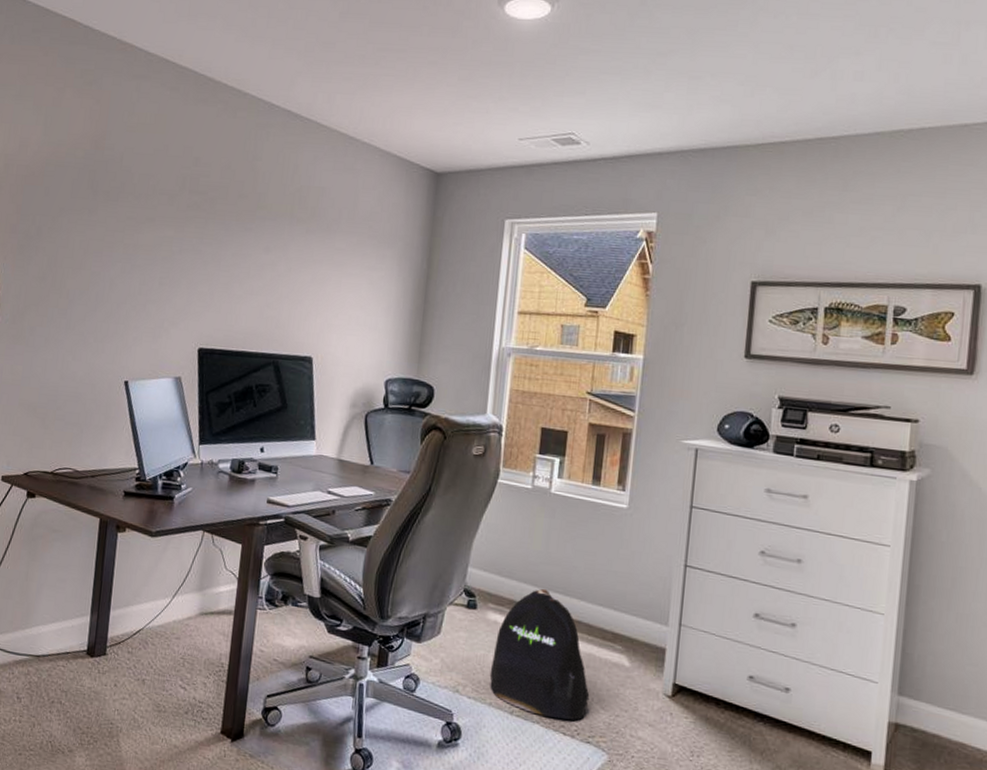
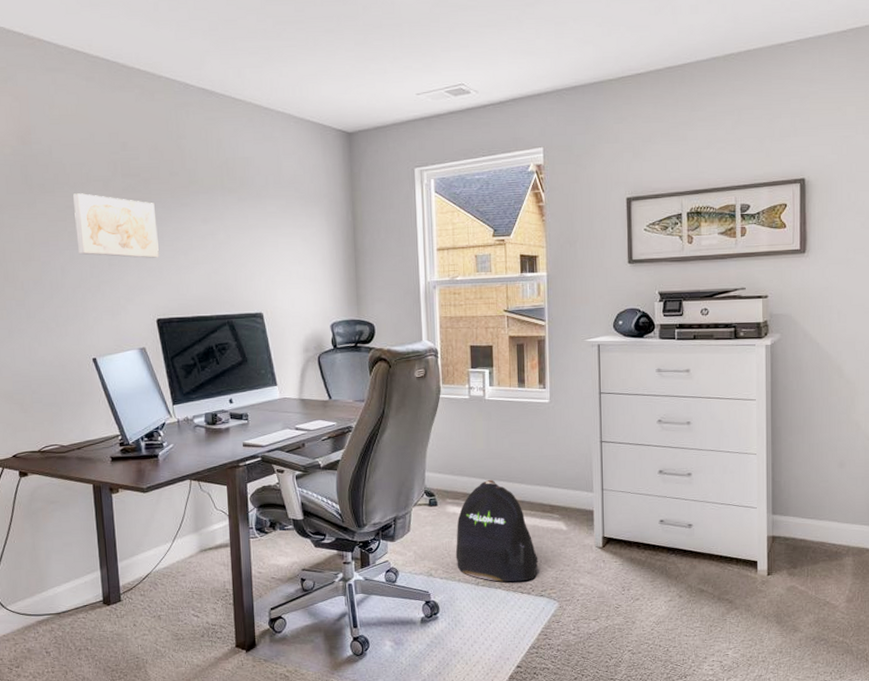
wall art: none [131,205,217,283] -> present [73,193,159,258]

